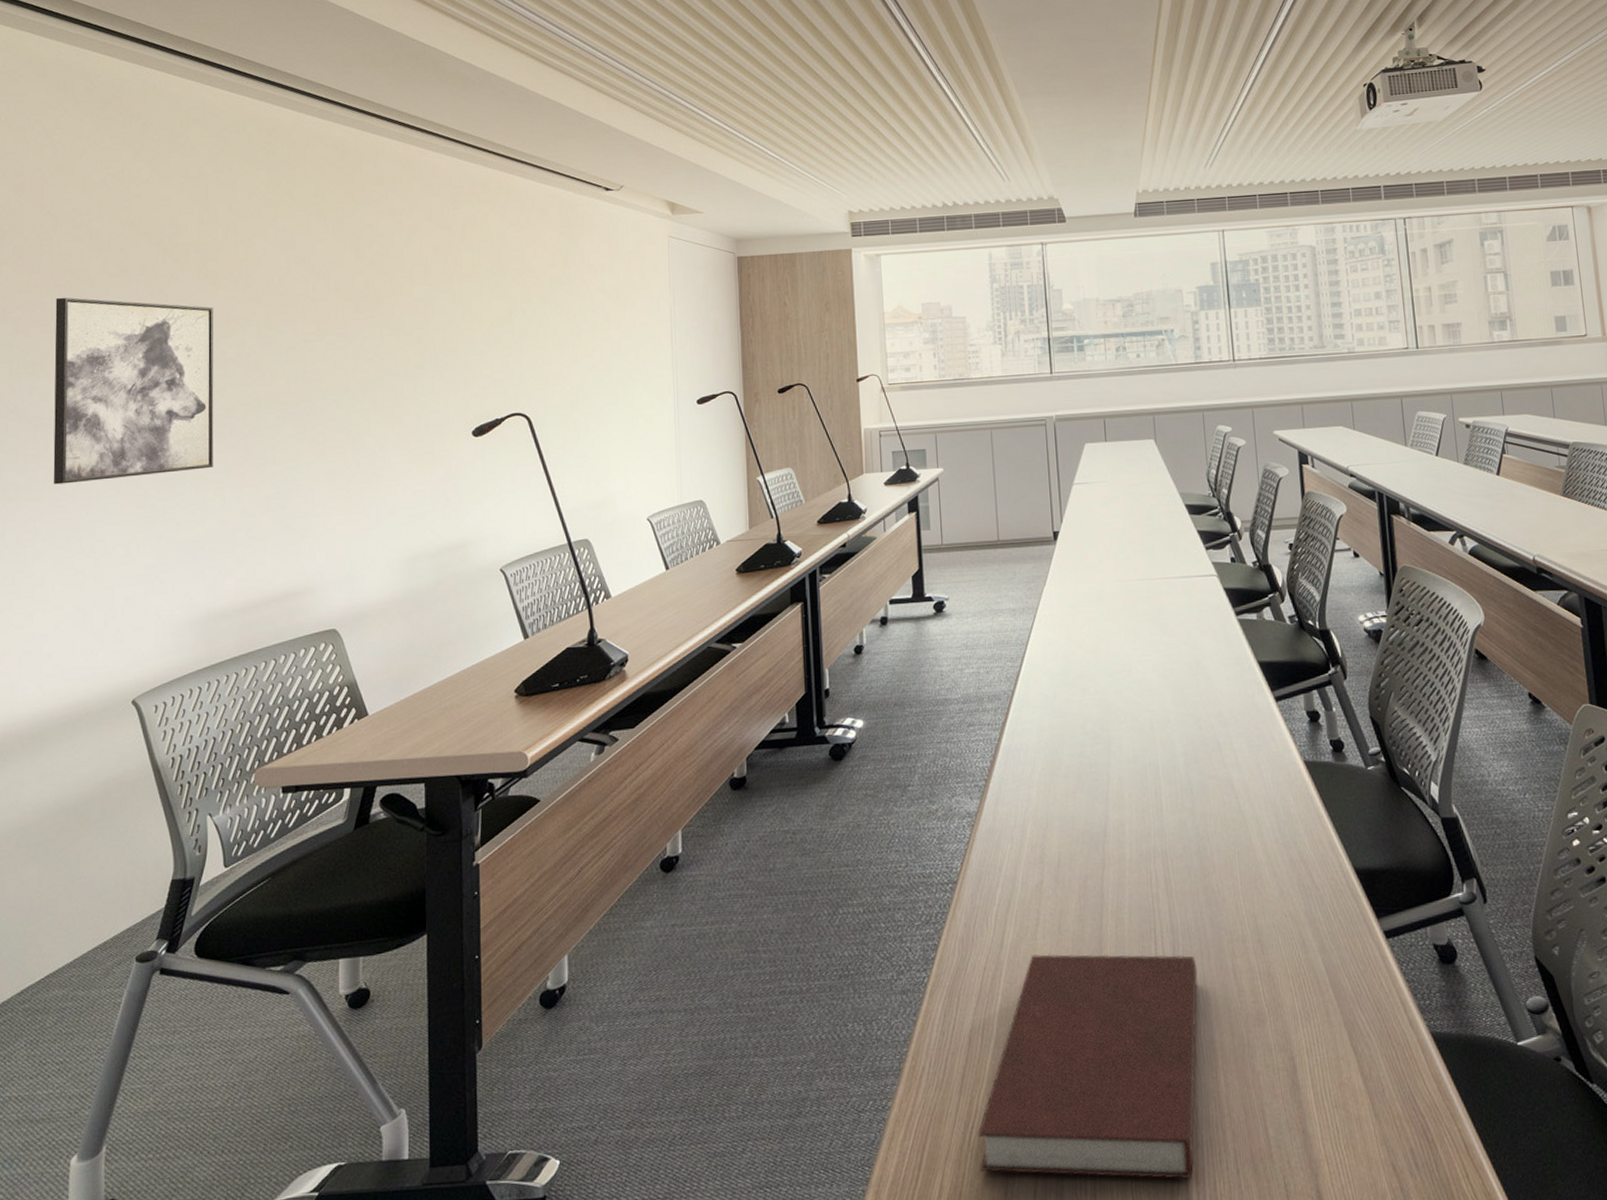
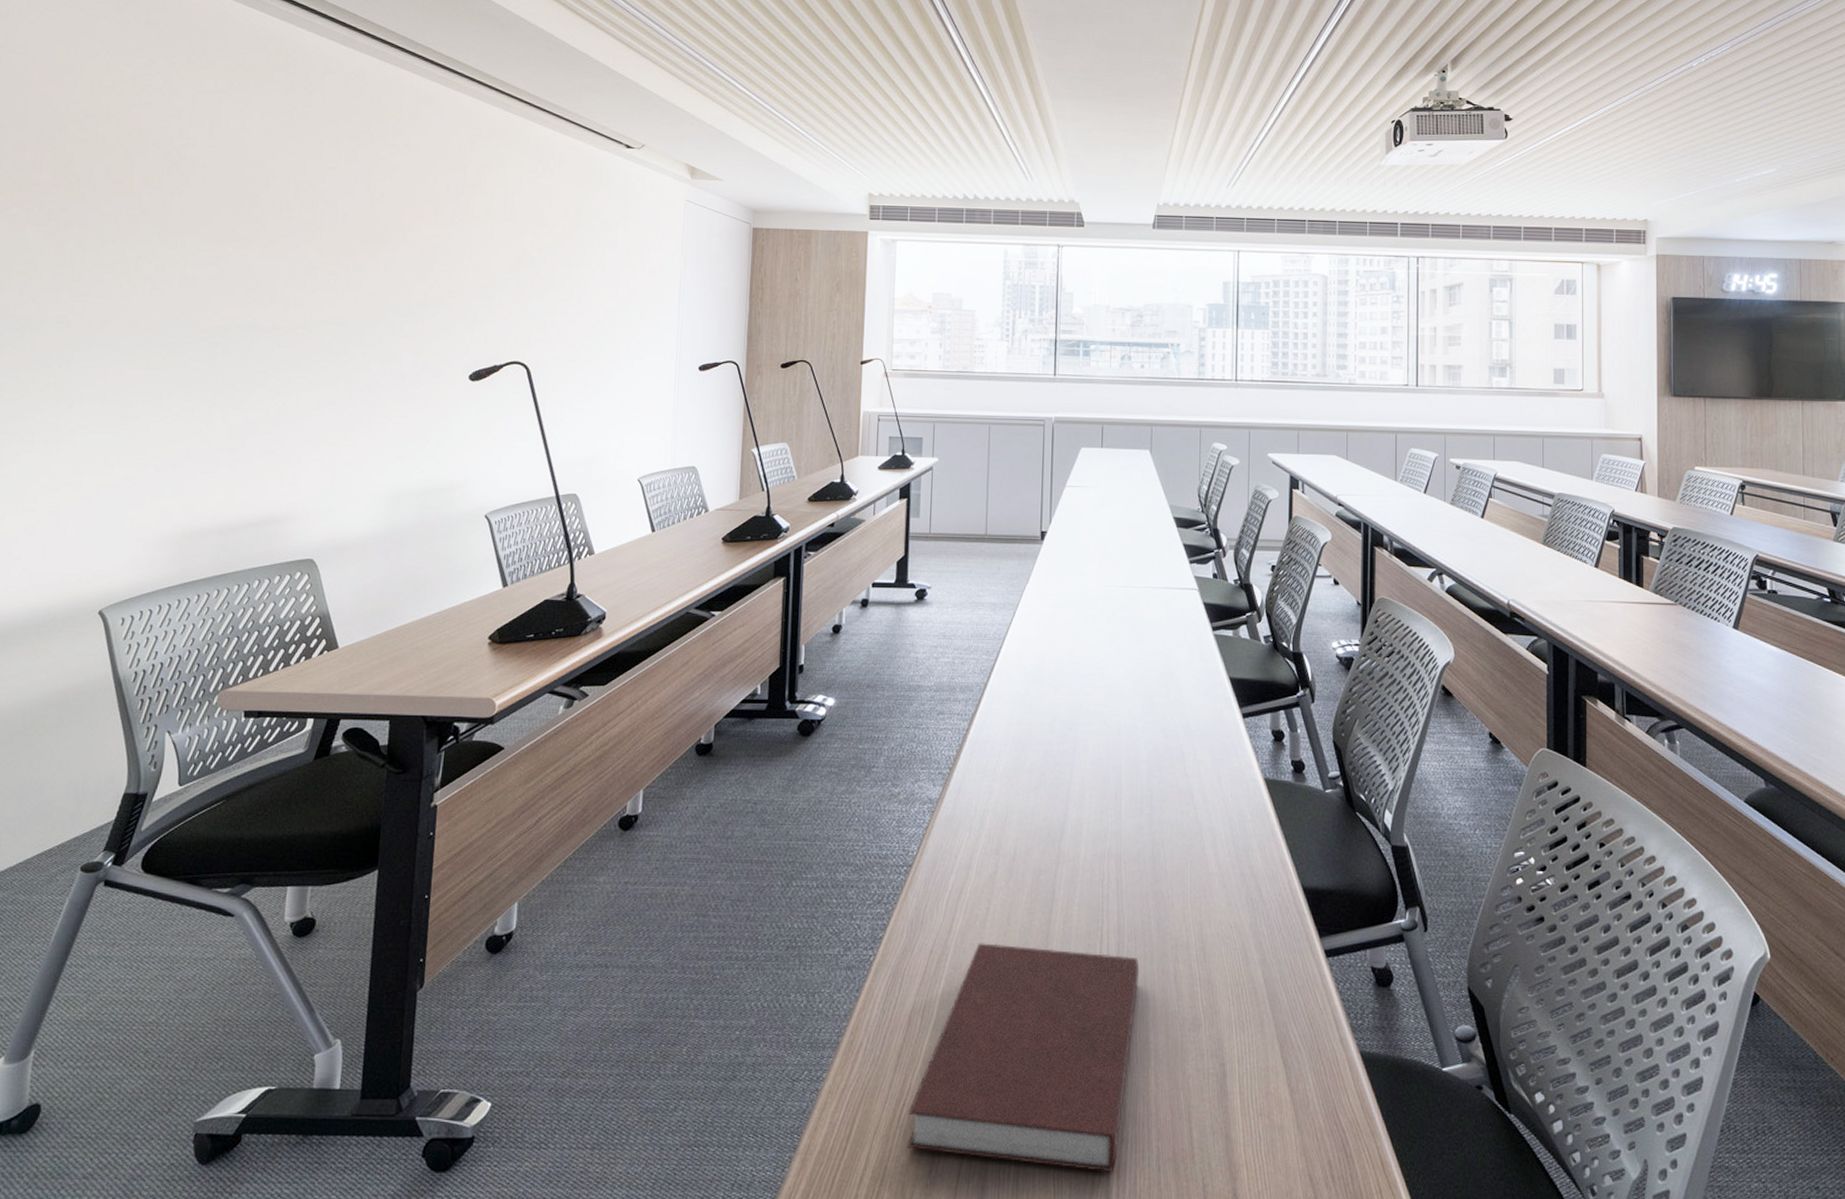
wall art: present [53,297,214,485] -> none [36,198,216,388]

